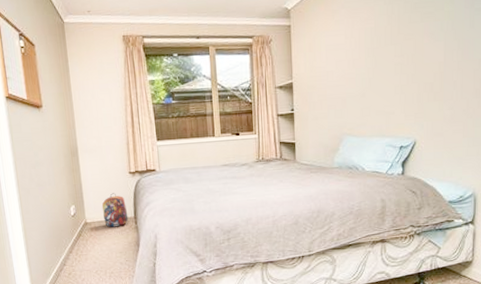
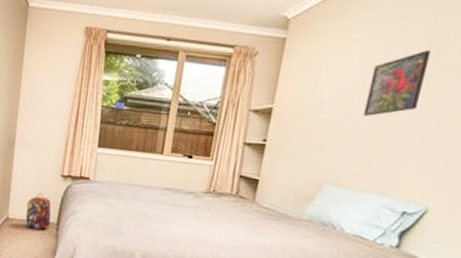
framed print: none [357,21,393,78] -> present [363,49,432,116]

